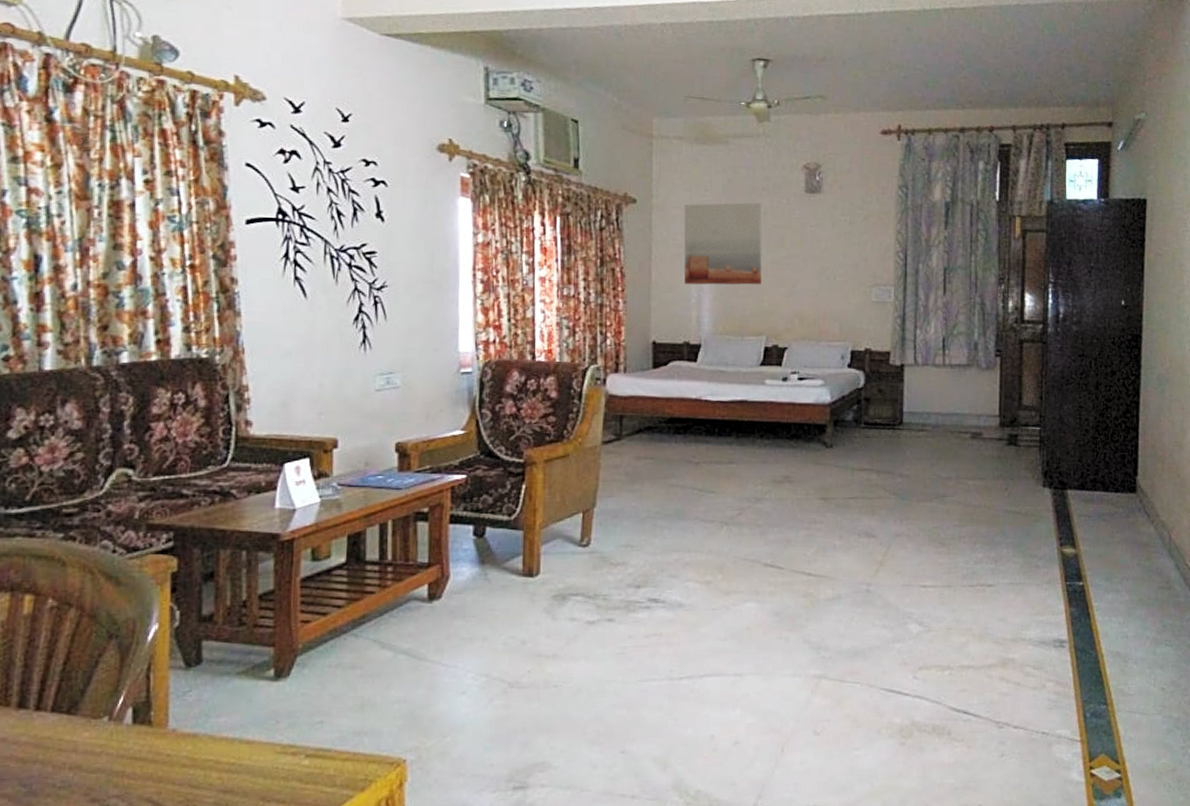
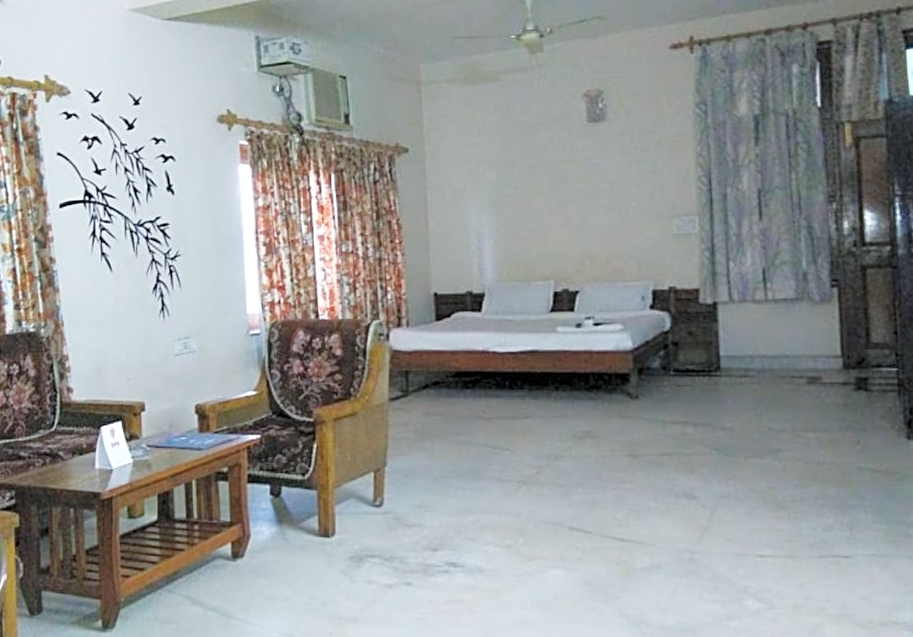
wall art: present [684,202,763,285] -> none [457,138,545,232]

